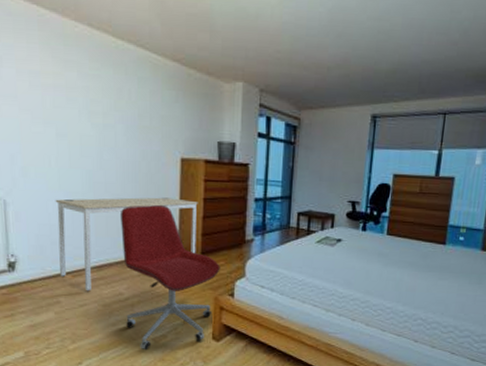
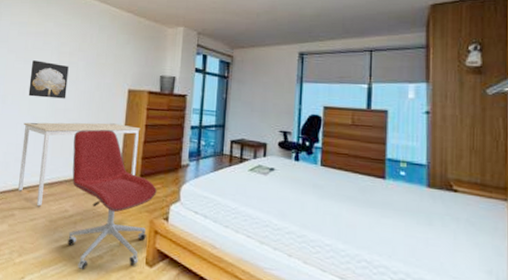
wall art: none [54,122,105,170] -> present [28,60,69,99]

